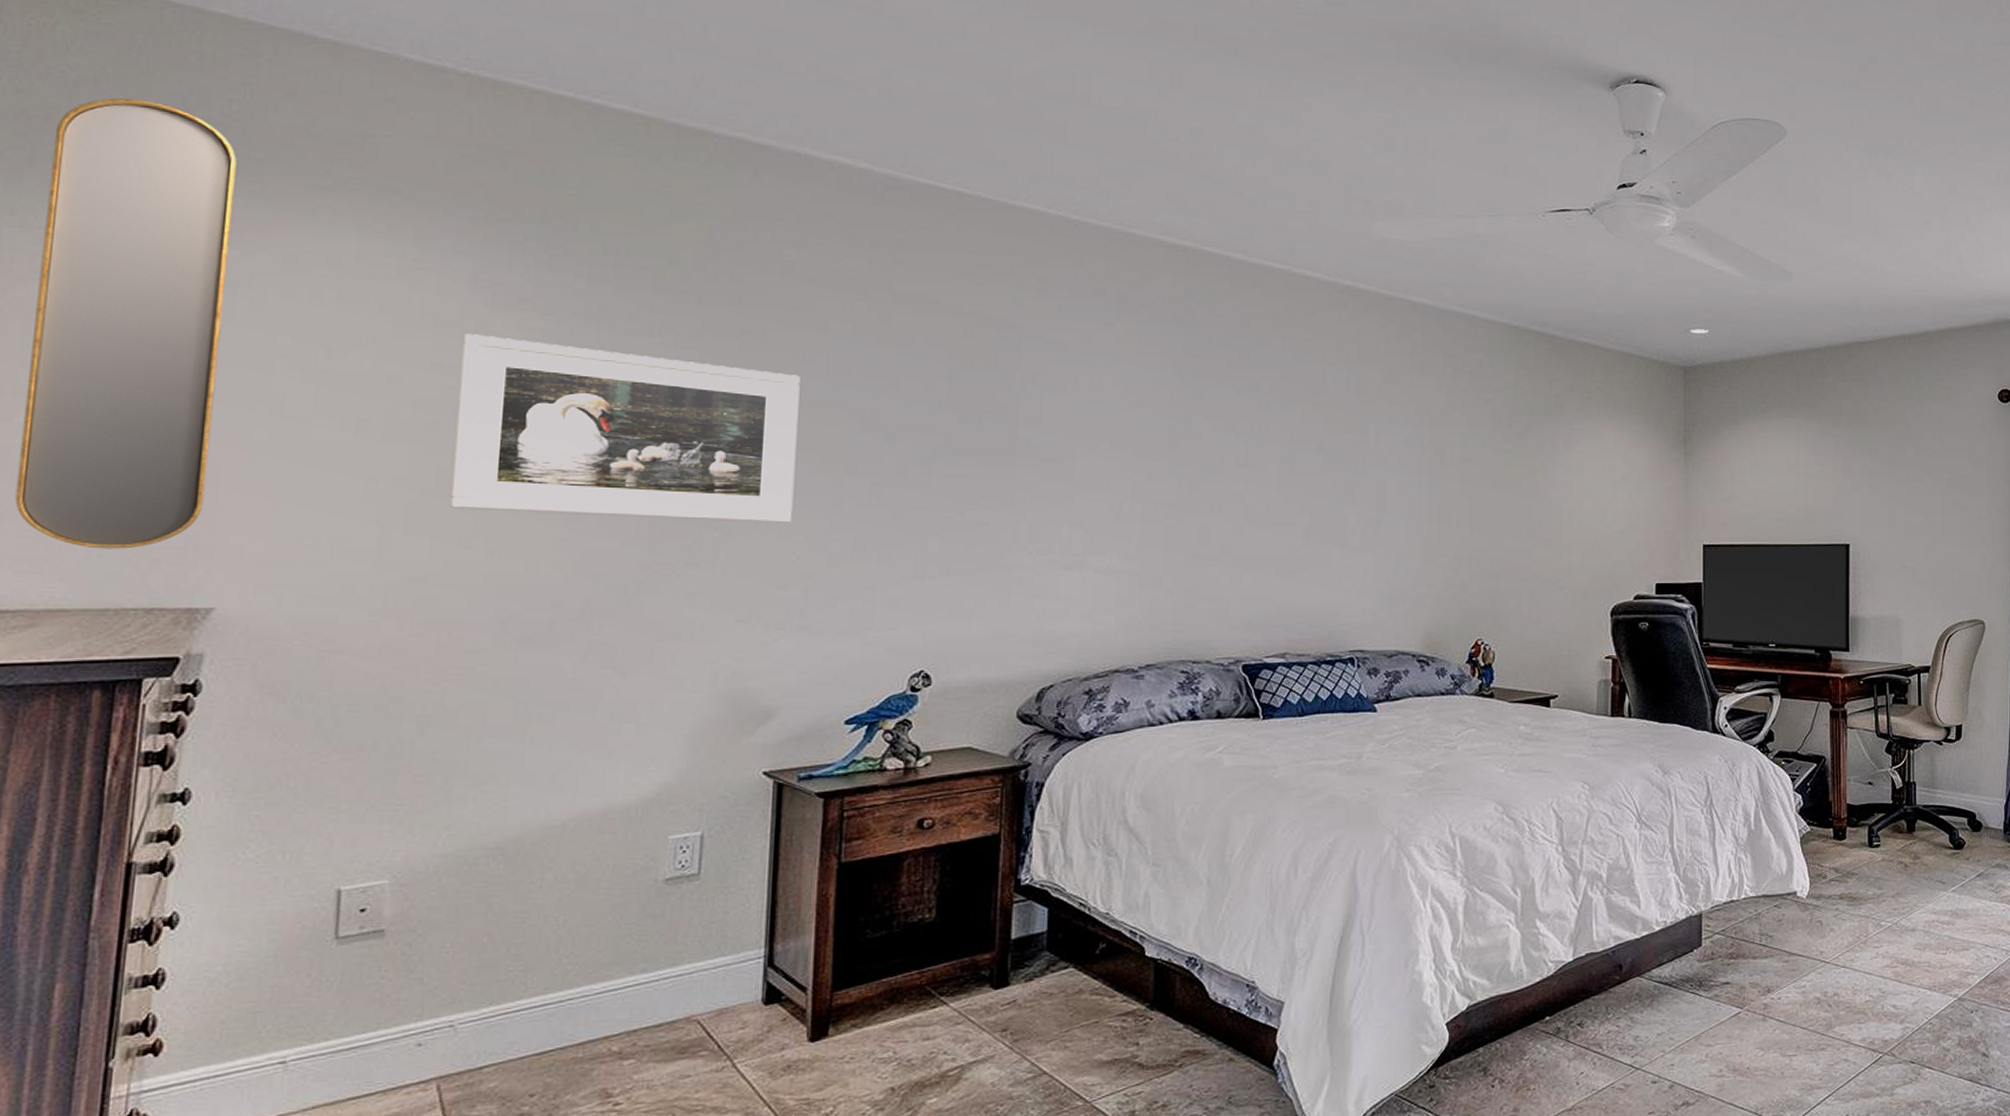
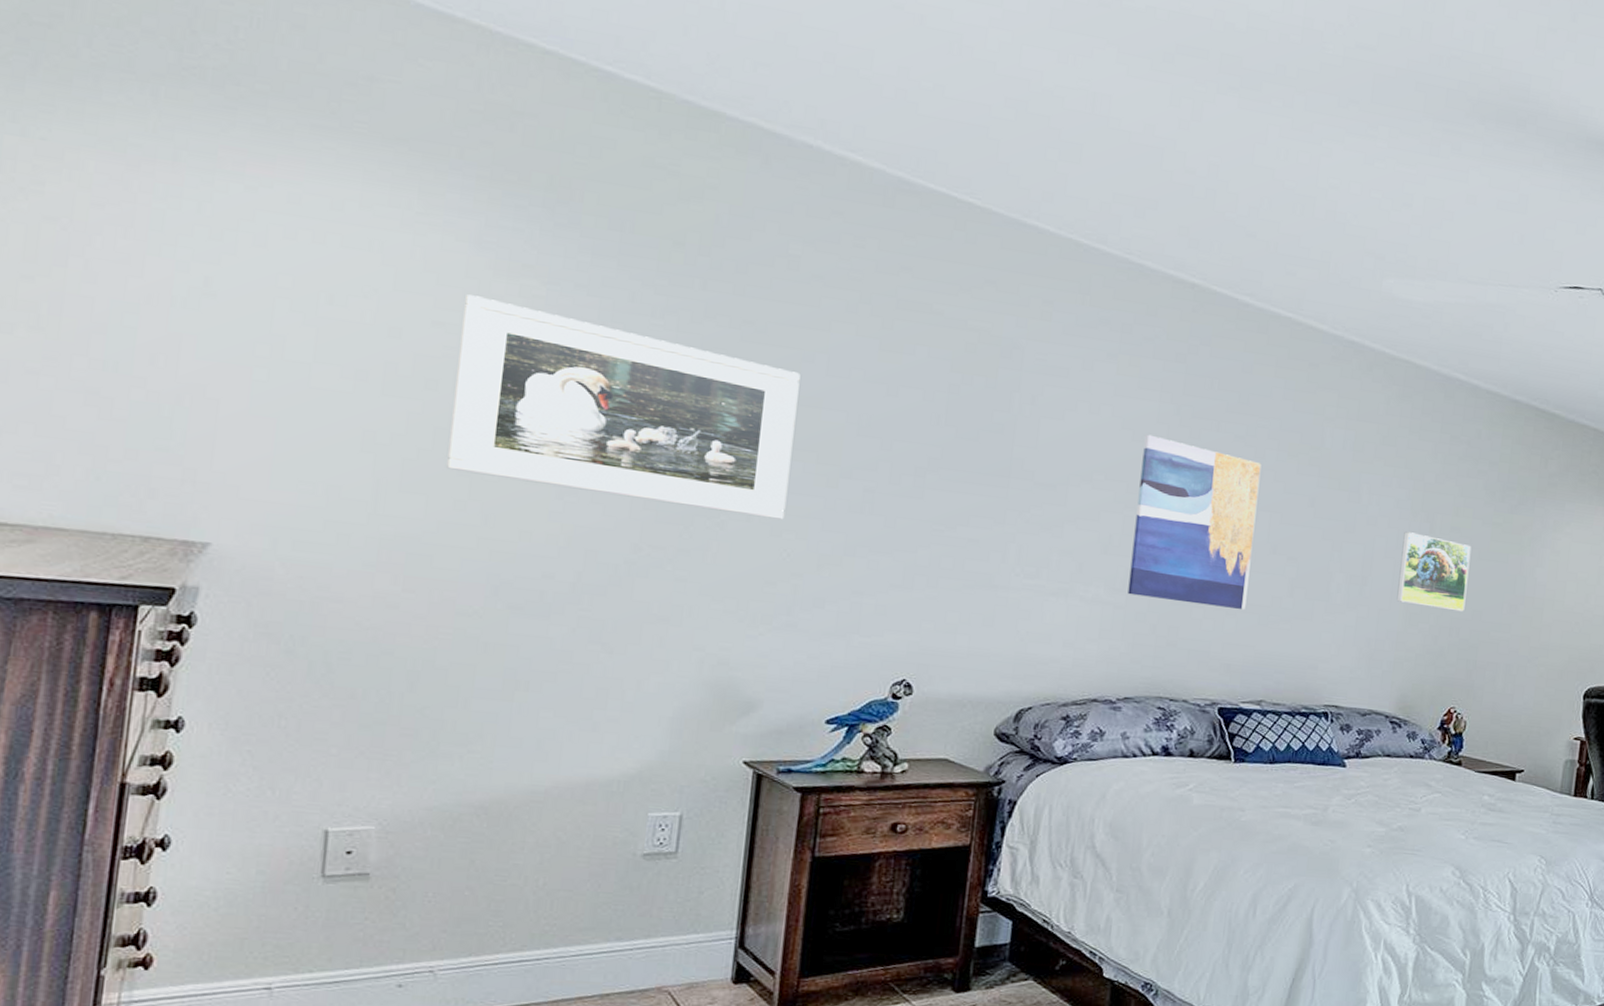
home mirror: present [14,98,237,549] -> none [14,11,242,475]
wall art: none [1142,399,1267,564] -> present [1127,434,1262,610]
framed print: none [1413,467,1484,542] -> present [1396,531,1472,612]

